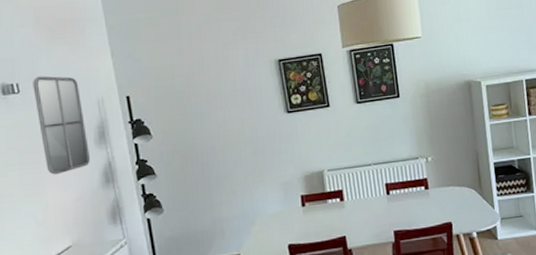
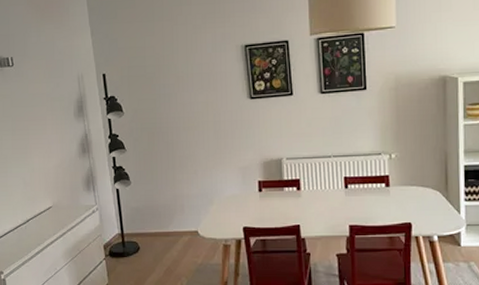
home mirror: present [33,76,91,175] -> none [24,51,70,142]

